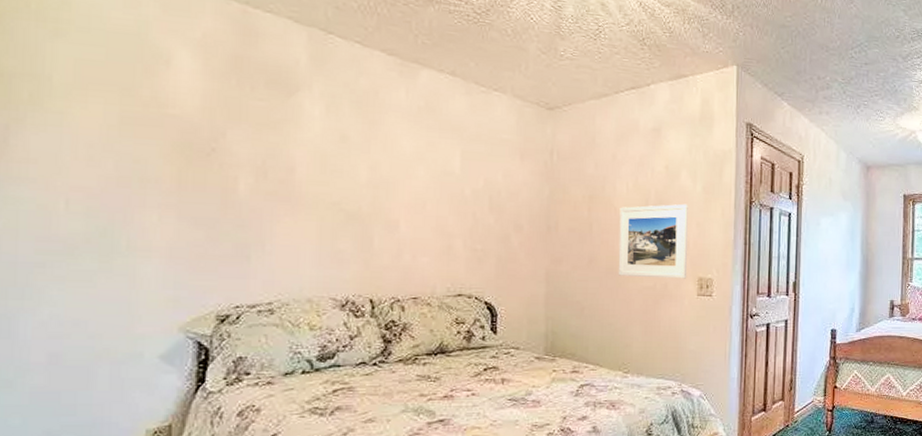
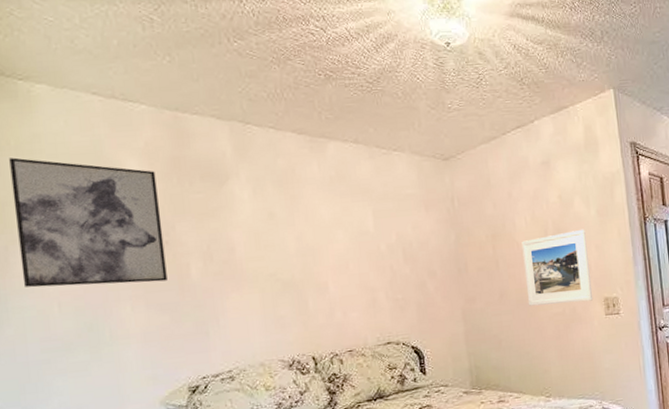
wall art: none [23,23,211,193] -> present [9,157,167,288]

